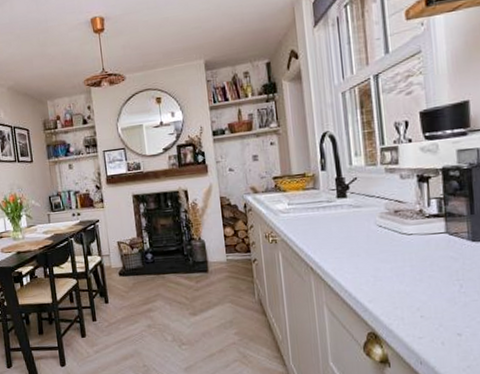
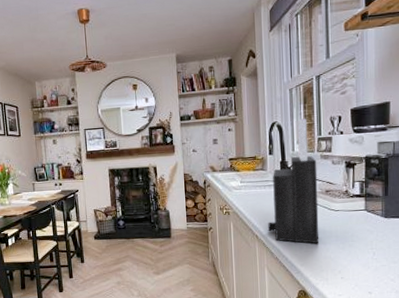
knife block: none [324,125,390,276] -> present [268,118,319,244]

